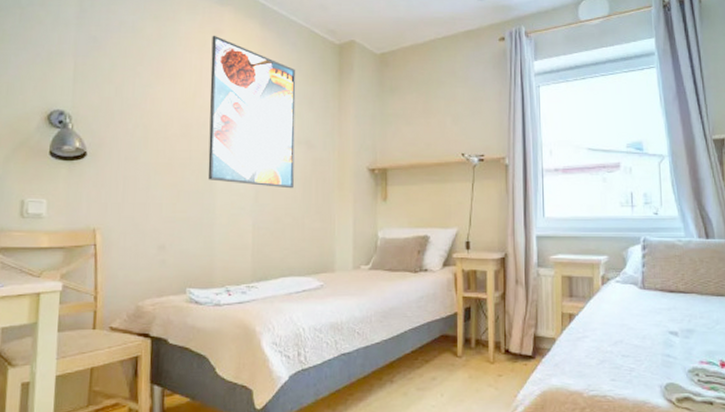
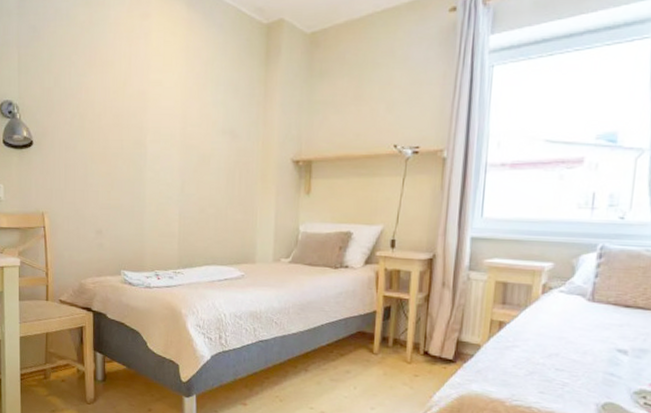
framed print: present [208,35,296,189] -> none [138,19,222,180]

